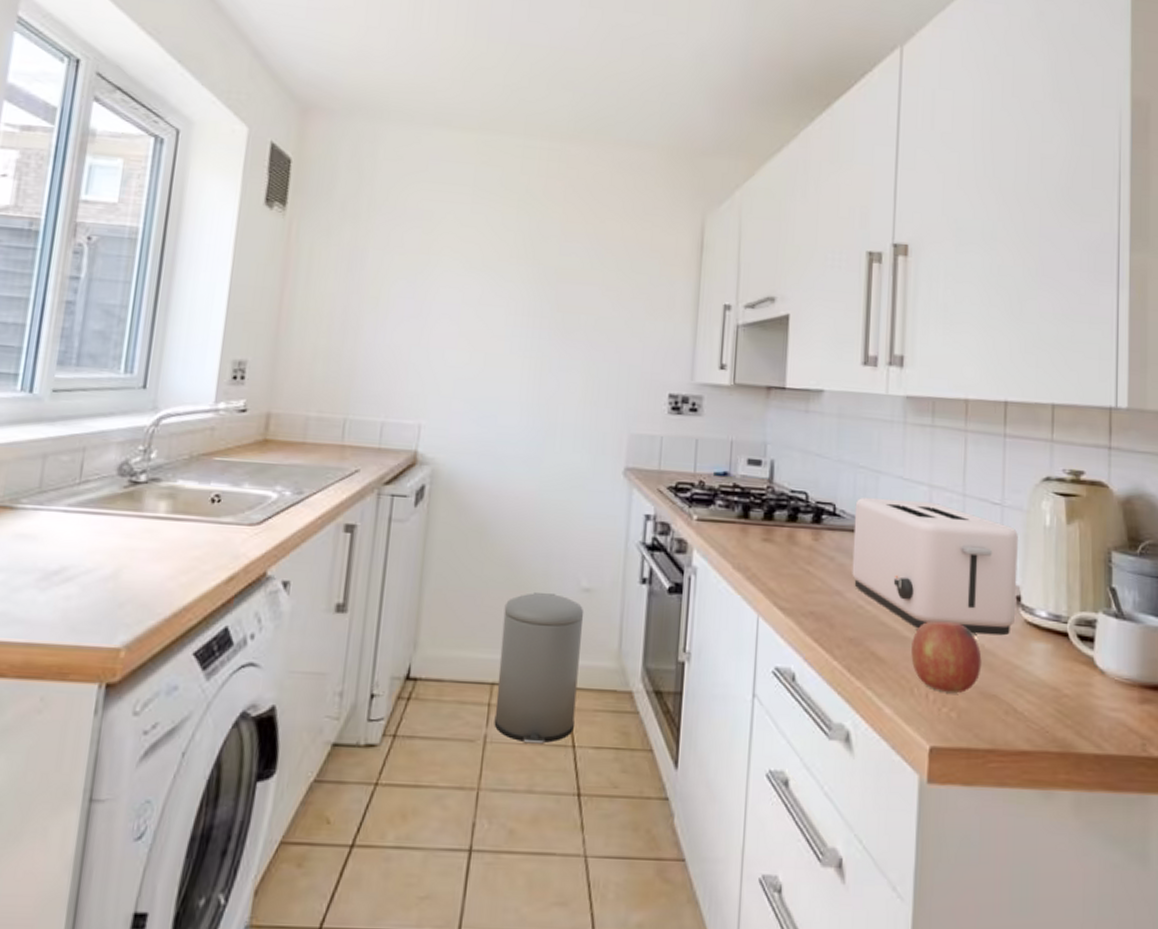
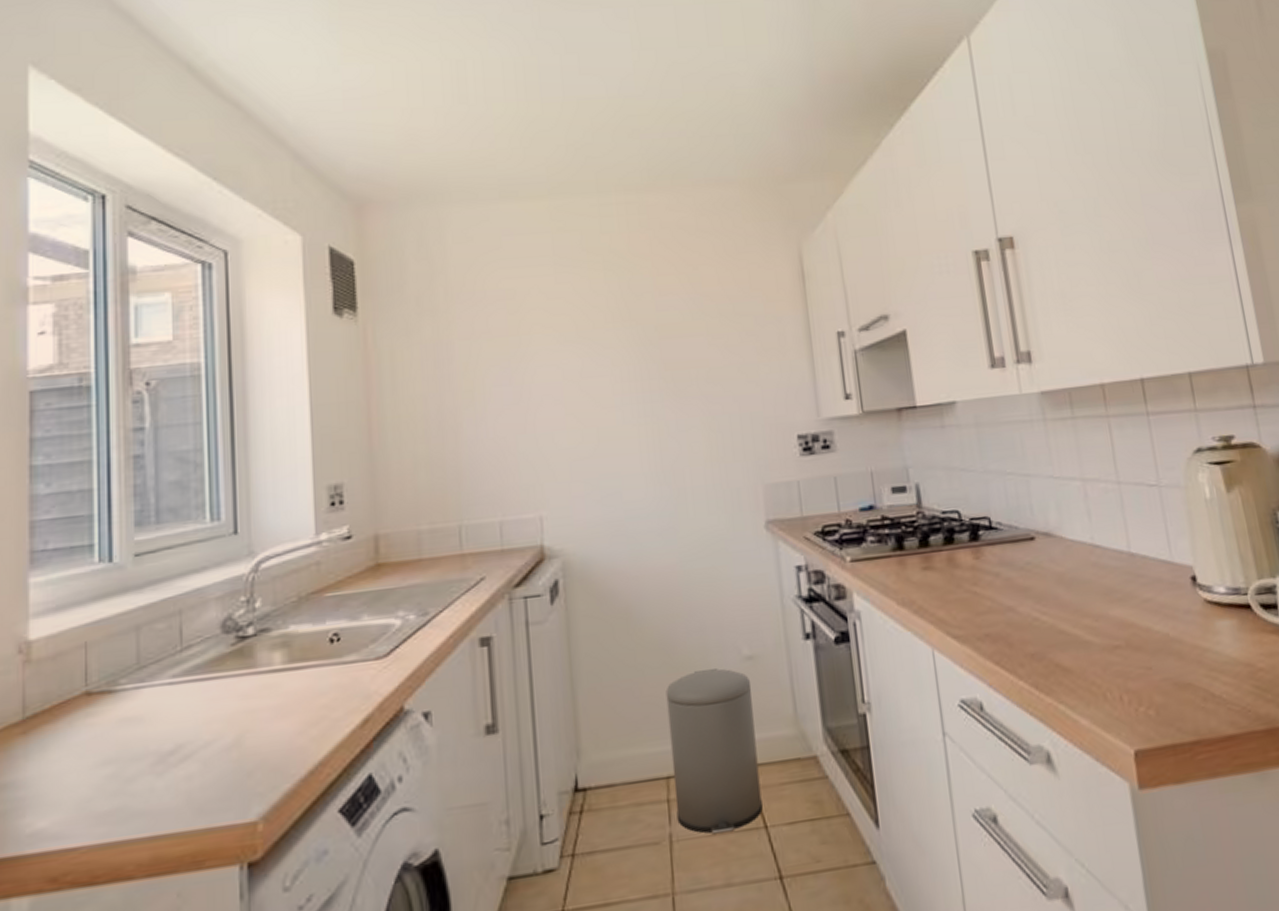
toaster: present [852,497,1018,636] -> none [1010,496,1195,630]
fruit: present [911,621,982,693] -> none [1095,616,1171,691]

